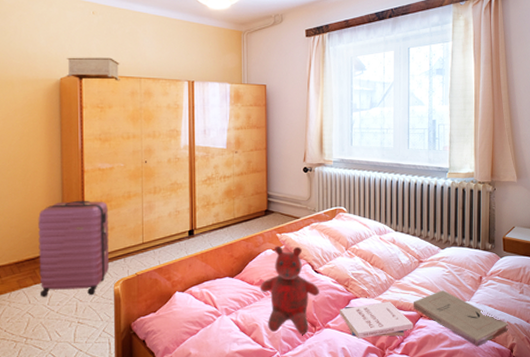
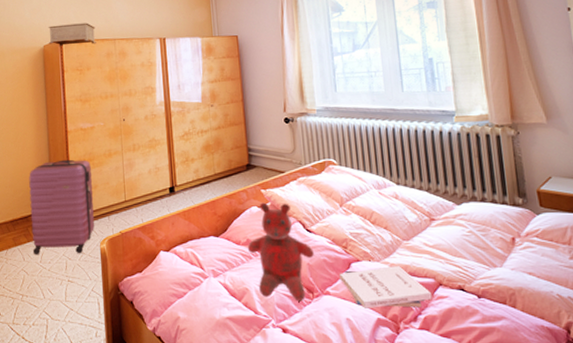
book: present [413,290,508,347] -> none [428,253,560,324]

